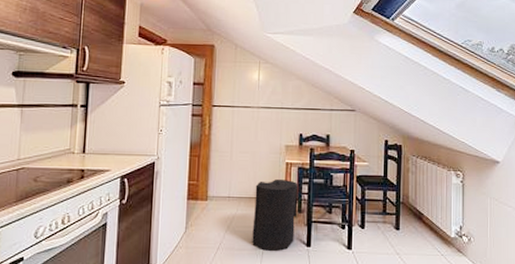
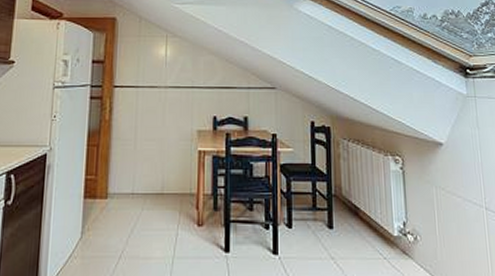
trash can: present [252,180,299,251] -> none [160,171,213,259]

